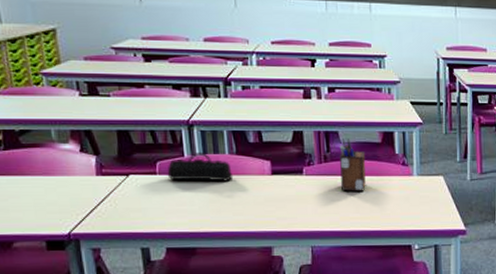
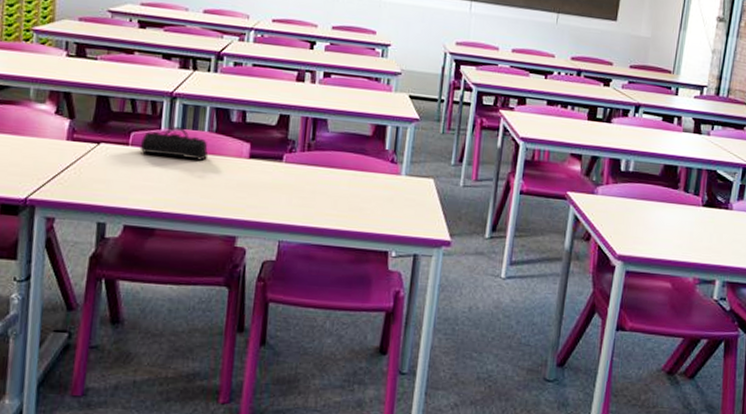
desk organizer: present [339,139,366,192] -> none [321,127,353,186]

